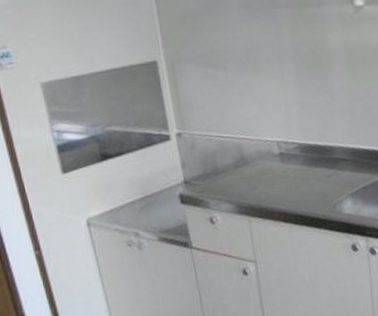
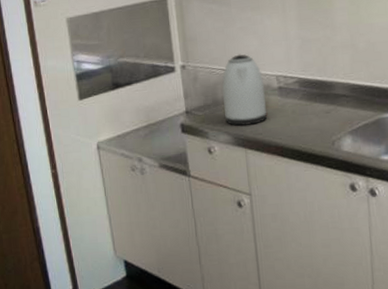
kettle: none [220,120,270,194] -> present [221,54,268,126]

